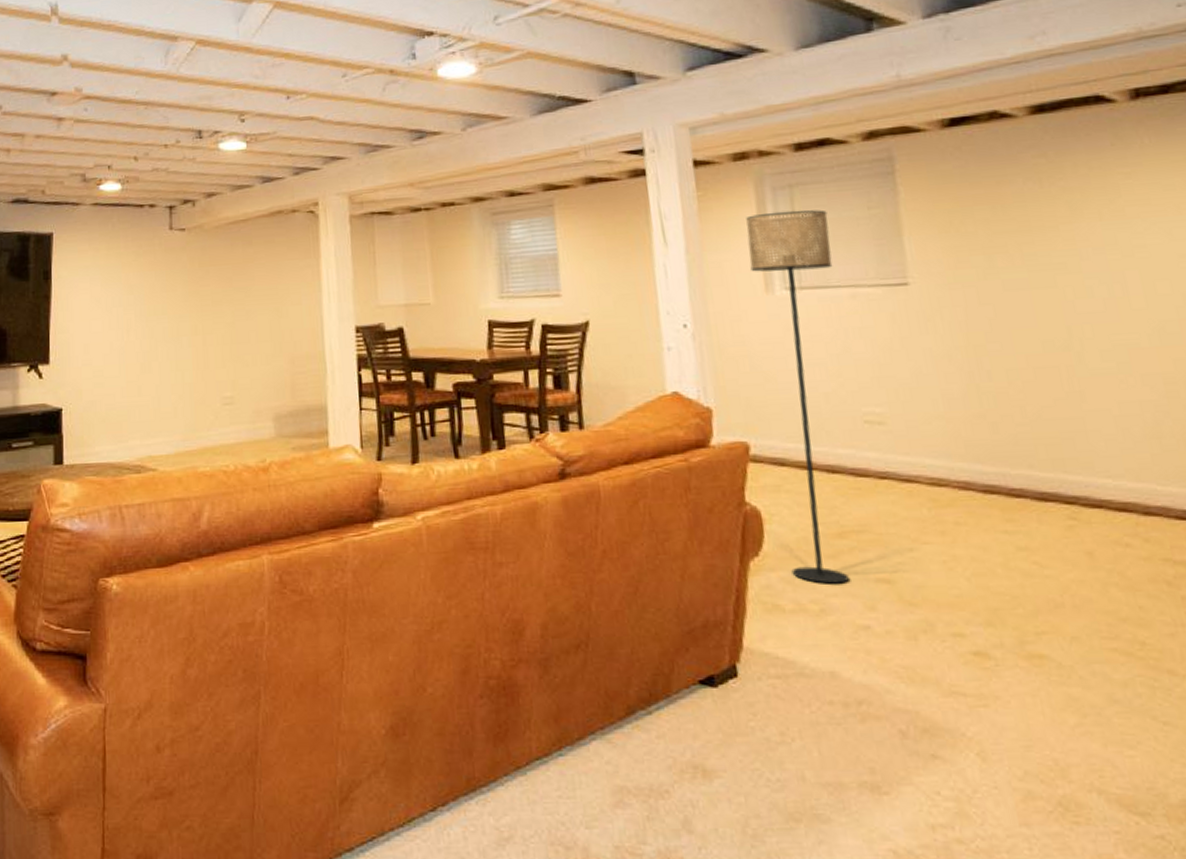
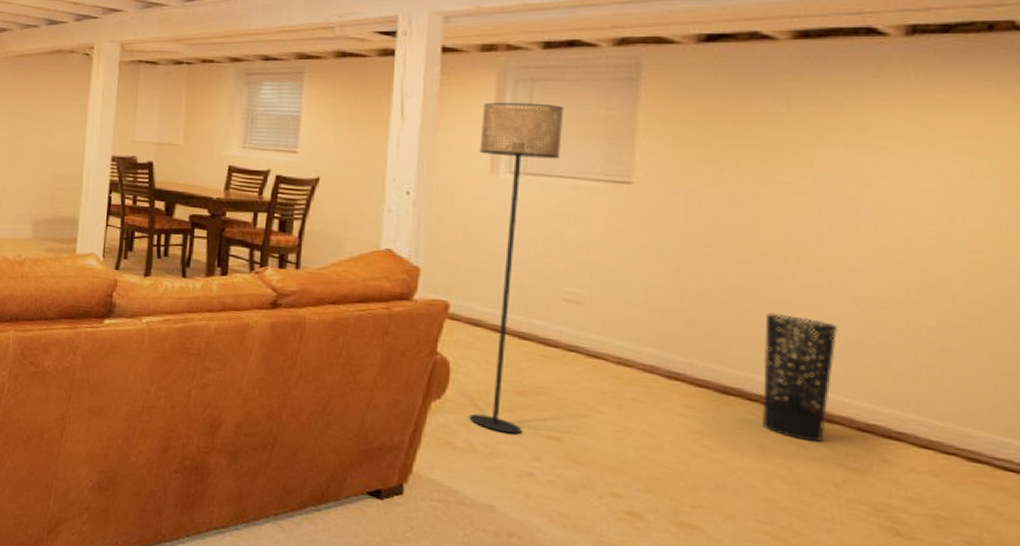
umbrella stand: none [1065,404,1146,540] -> present [763,312,837,443]

